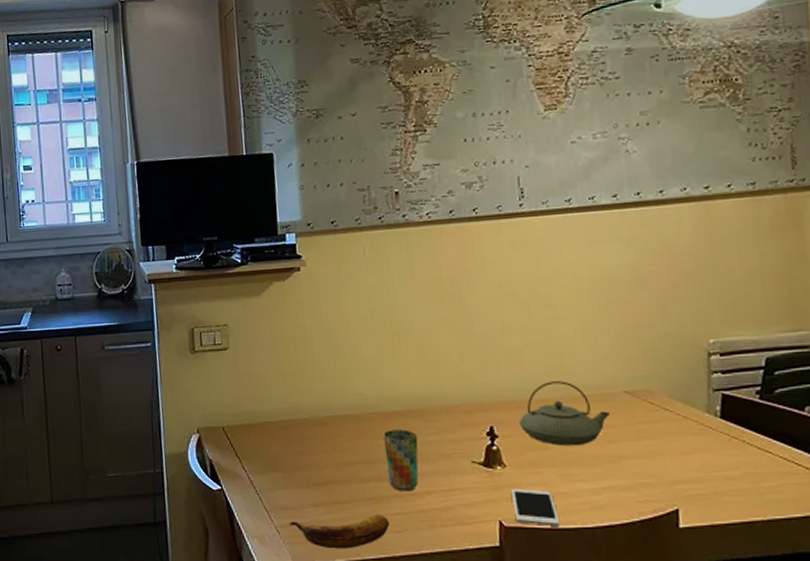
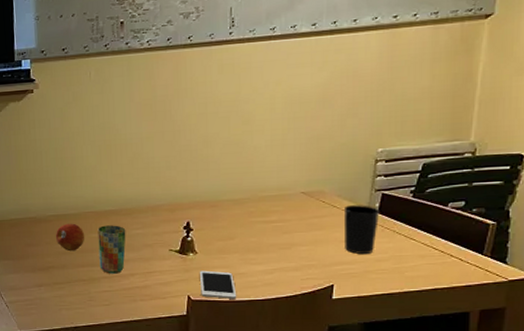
banana: present [289,514,390,549] -> none [16,292,99,319]
fruit: none [332,426,369,462] -> present [55,223,85,252]
teapot: present [518,381,610,447] -> none [211,184,287,237]
cup: none [677,408,723,470] -> present [343,205,380,254]

